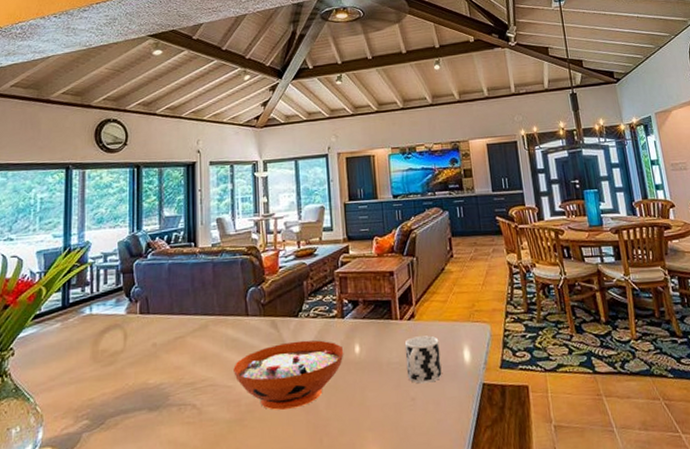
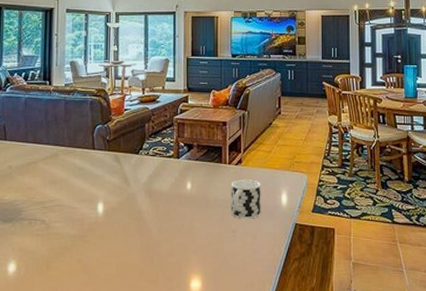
decorative bowl: present [232,340,344,410] -> none [78,174,177,231]

